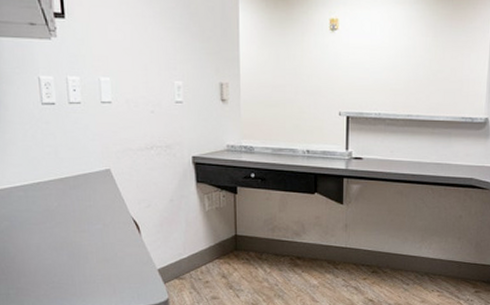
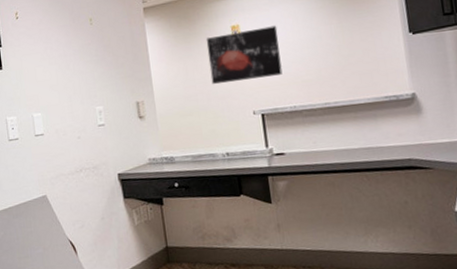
wall art: none [302,26,376,79] -> present [206,25,283,85]

